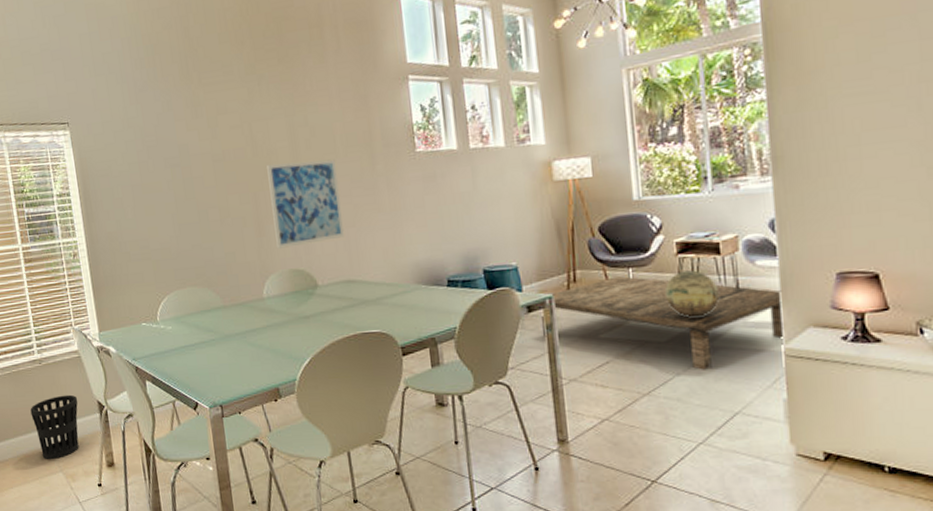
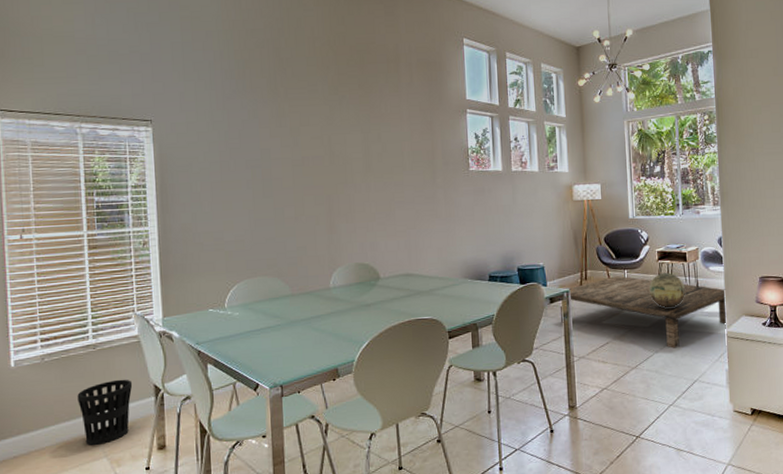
wall art: present [267,159,344,249] -> none [342,171,405,245]

